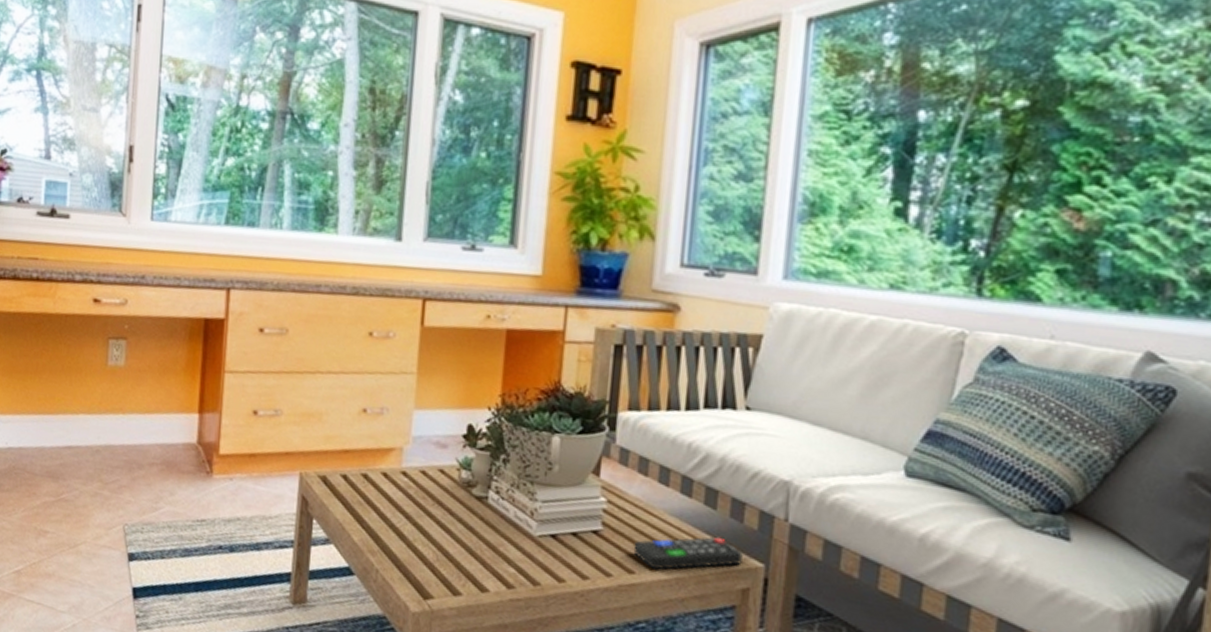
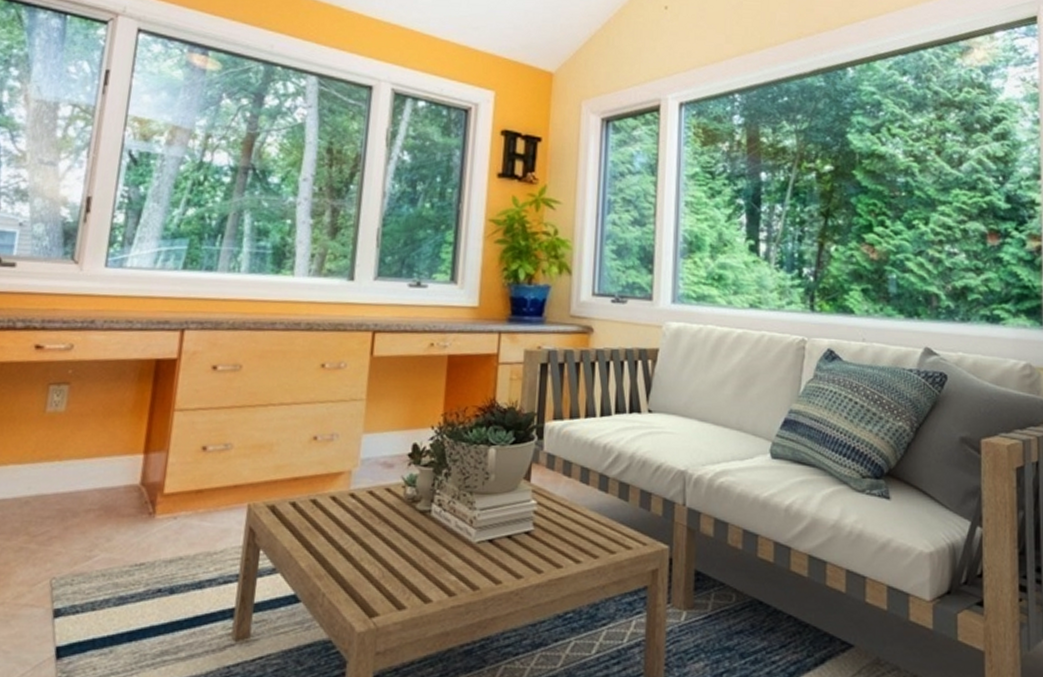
remote control: present [633,537,743,570] -> none [560,525,651,562]

